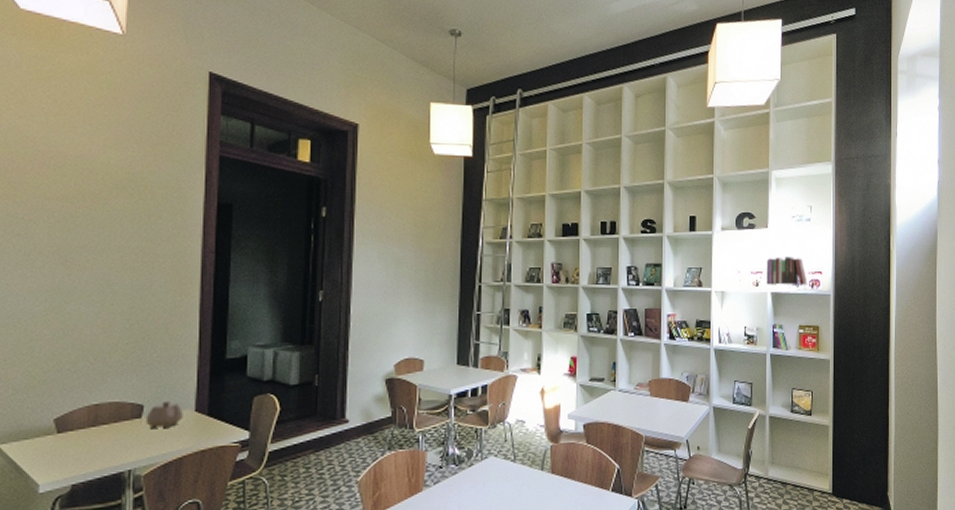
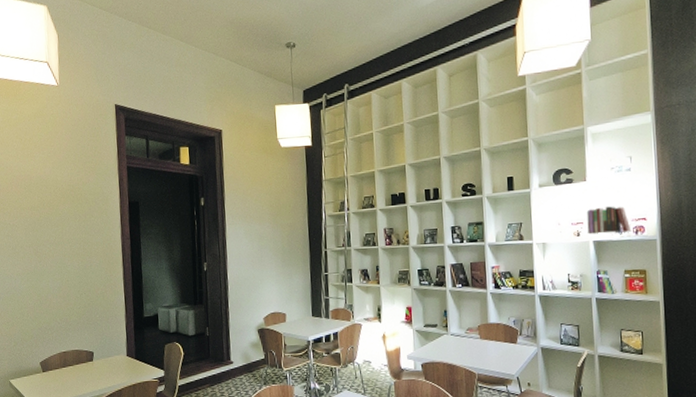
sugar bowl: present [145,401,183,430] -> none [95,349,119,369]

